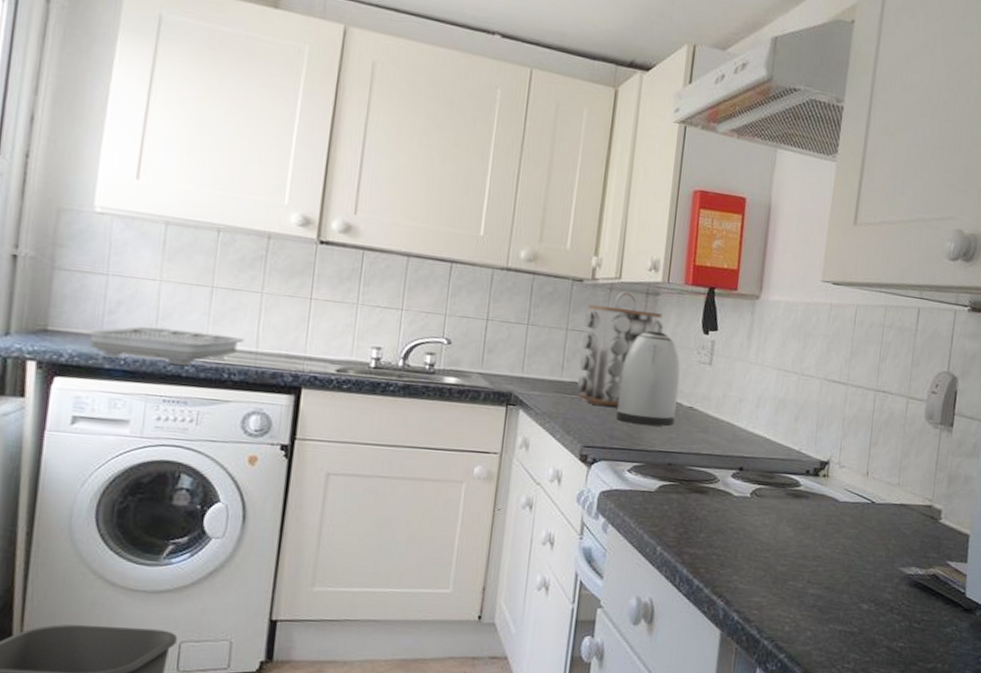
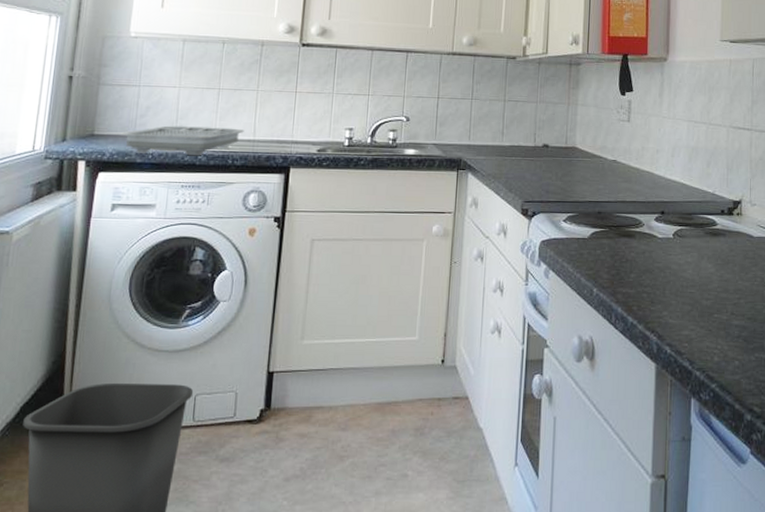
spice rack: present [576,291,664,408] -> none [515,64,587,166]
kettle: present [616,330,681,427] -> none [550,96,604,179]

